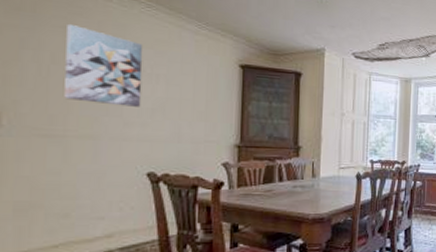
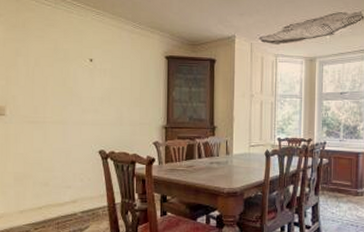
wall art: present [64,24,143,107] -> none [44,35,95,97]

